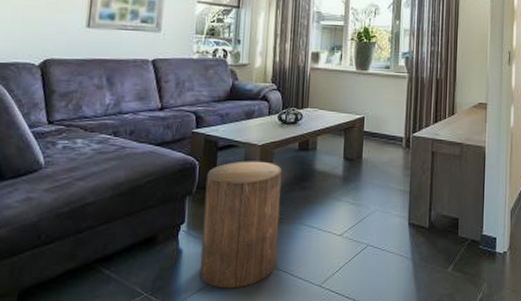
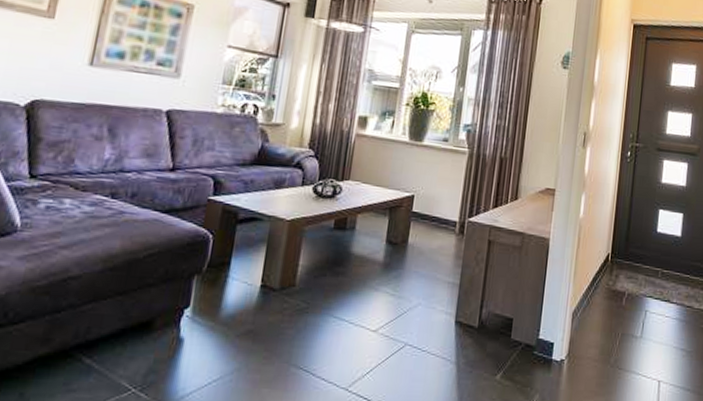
stool: present [199,161,282,289] -> none [202,237,313,388]

